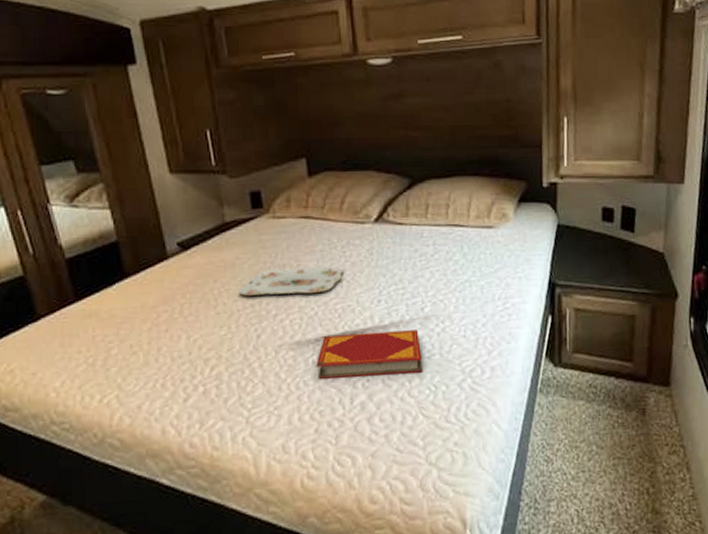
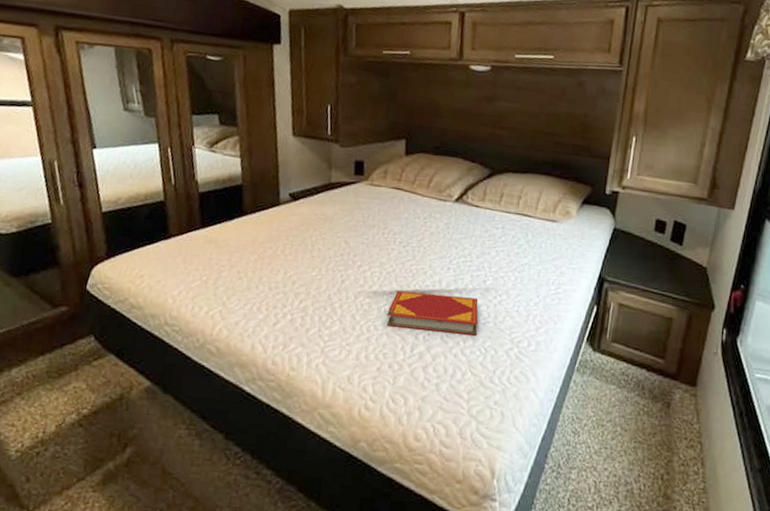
serving tray: present [238,265,343,296] -> none [332,227,422,254]

